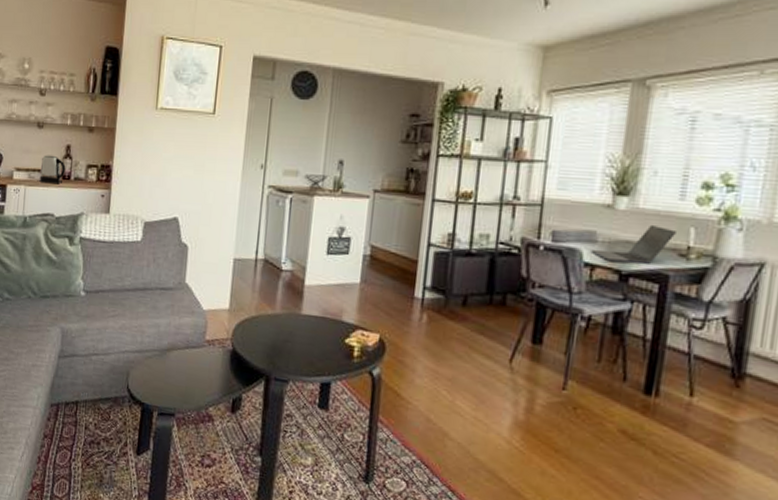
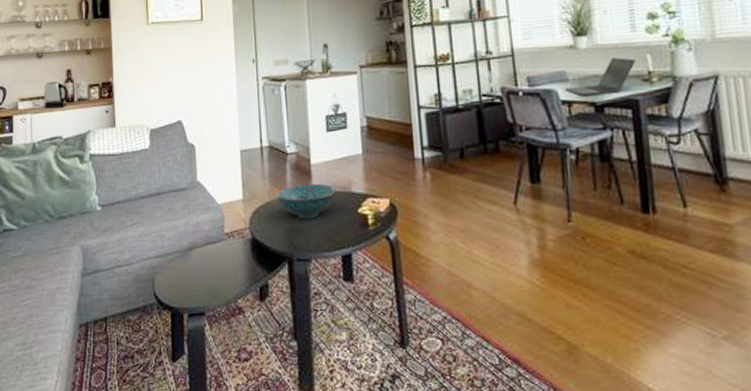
decorative bowl: none [263,304,326,341] -> present [276,183,336,219]

